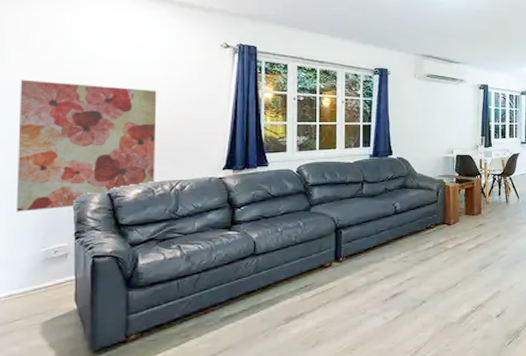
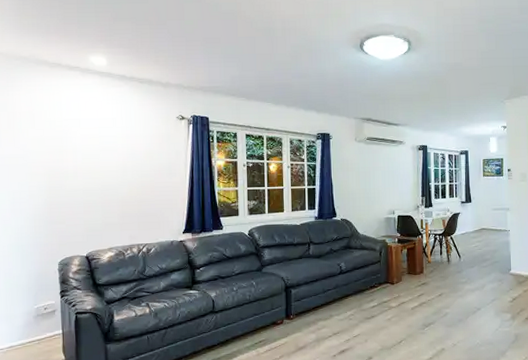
wall art: present [16,79,157,212] -> none [10,155,125,274]

